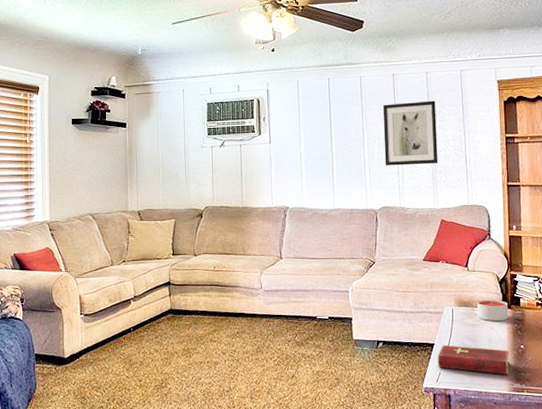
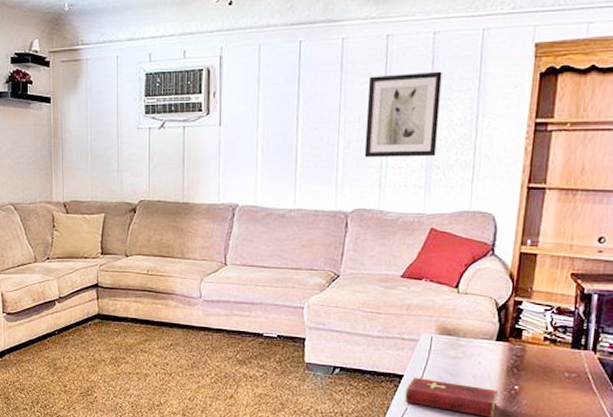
candle: present [477,299,509,321] -> none [463,328,506,356]

